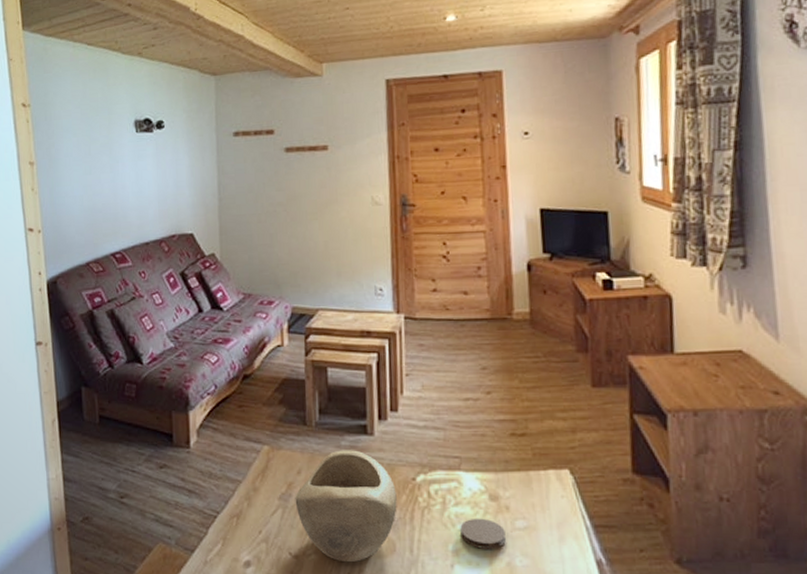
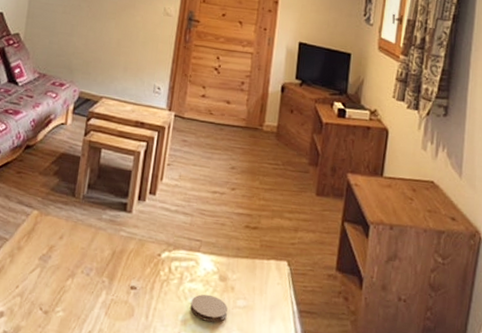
decorative bowl: present [295,450,397,563] -> none [53,222,143,322]

